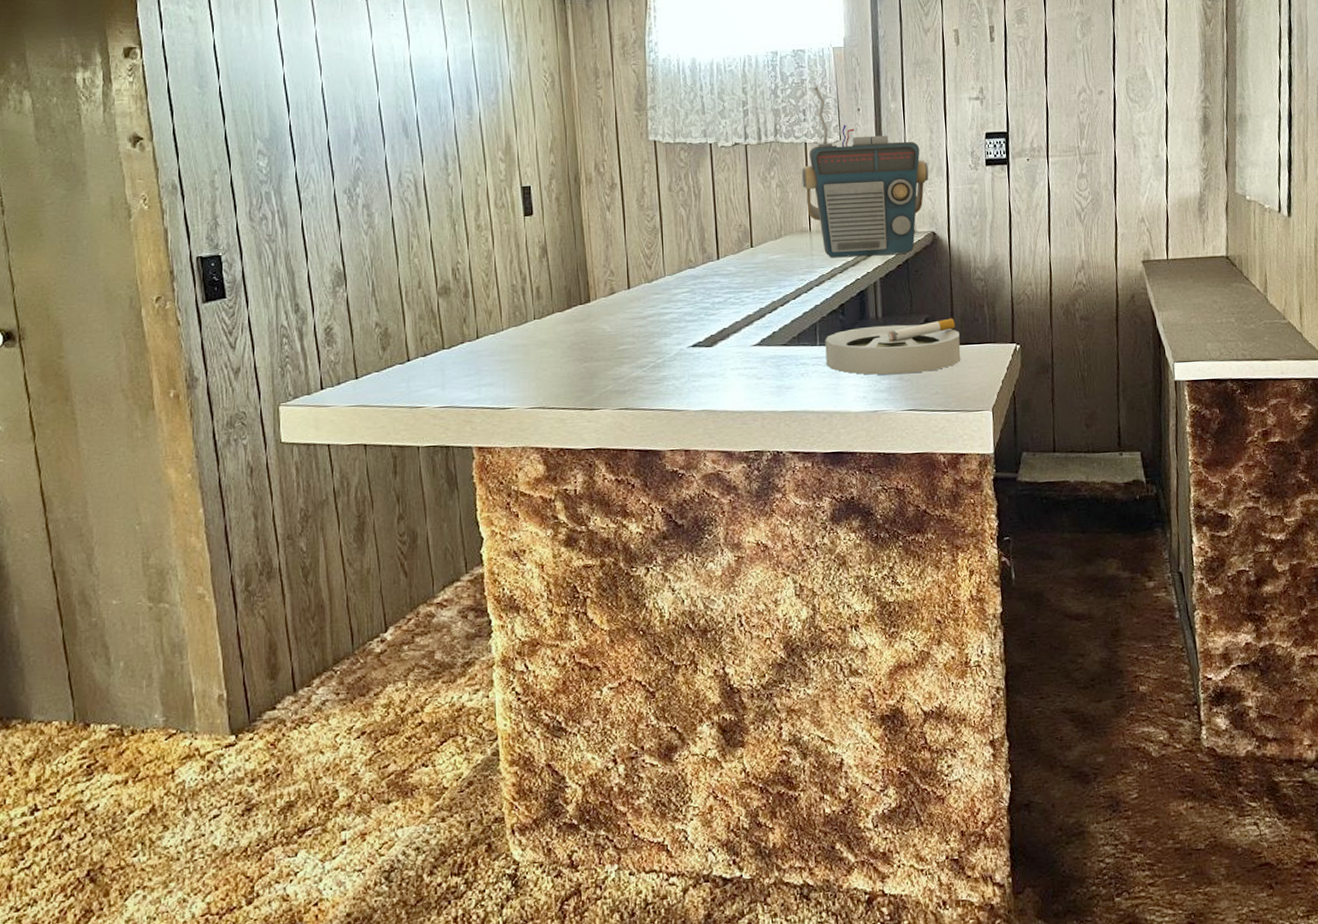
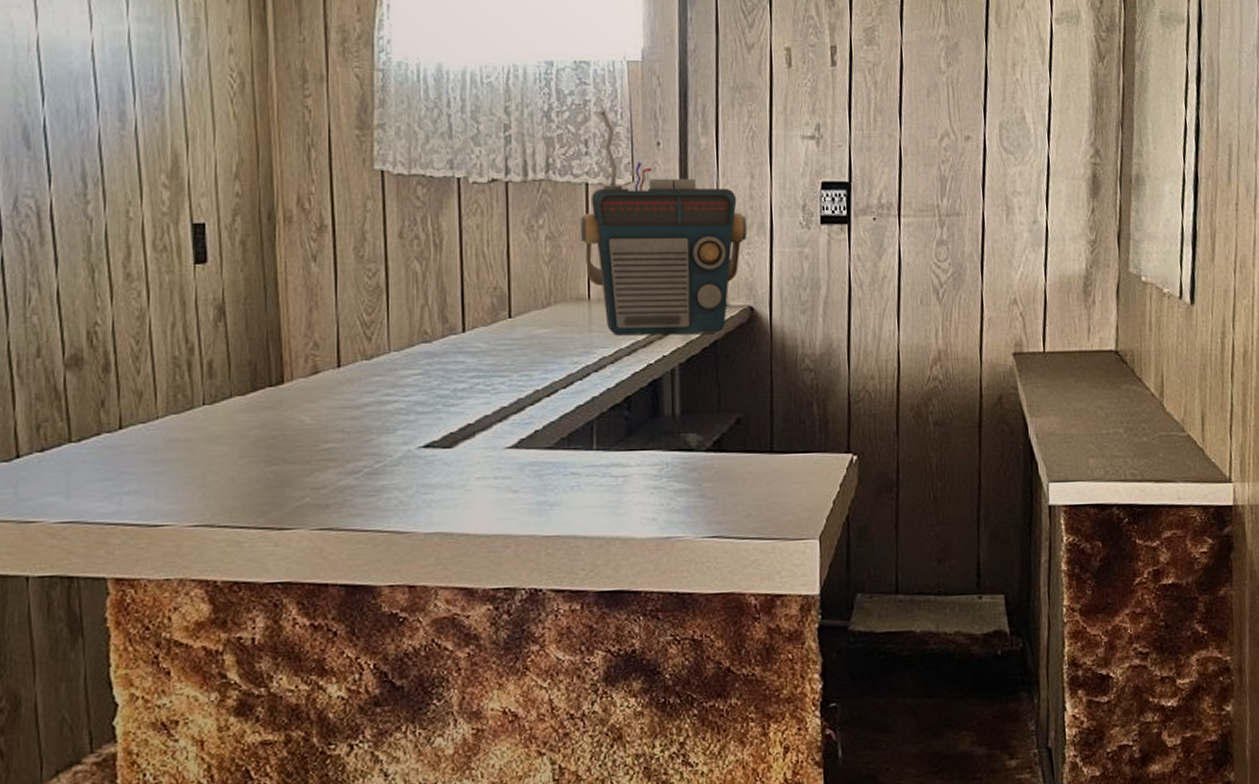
ashtray: present [825,318,961,375] -> none [604,418,781,491]

